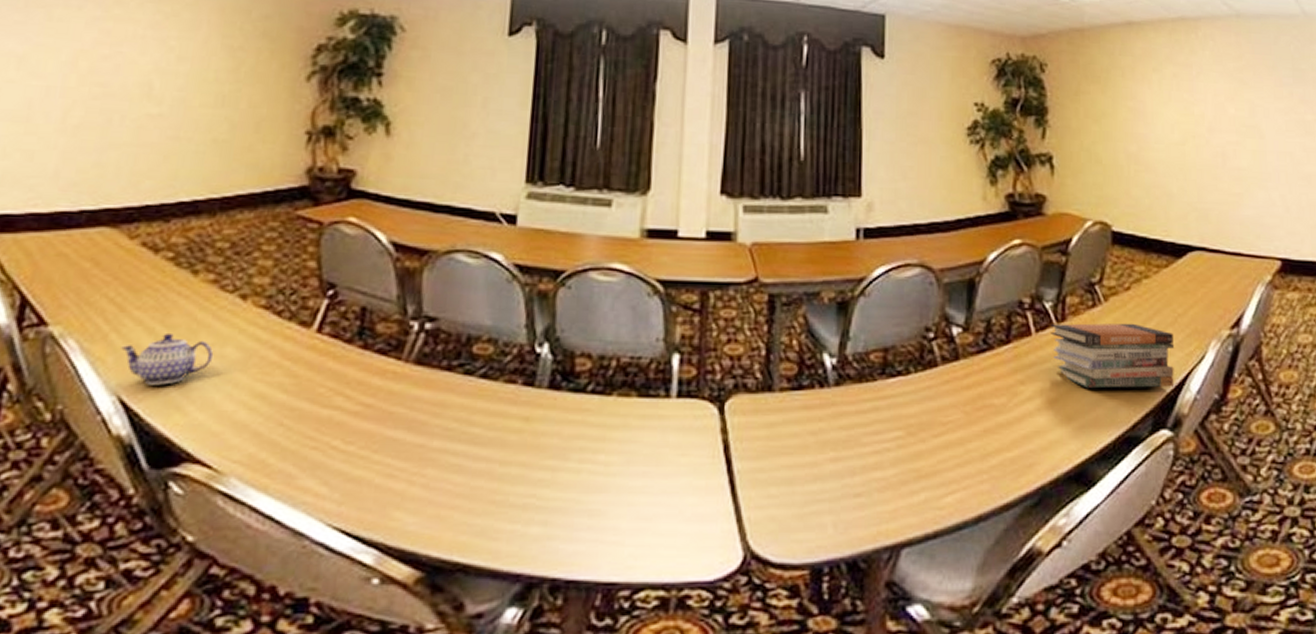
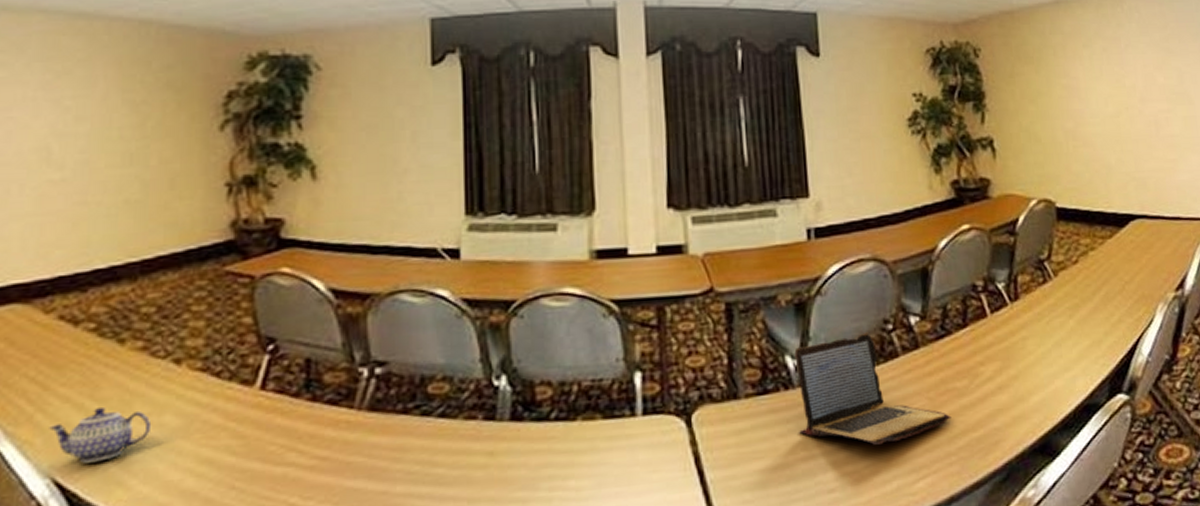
laptop: none [830,338,986,453] -> present [794,332,952,445]
book stack: present [1051,323,1175,389] -> none [1005,295,1127,363]

